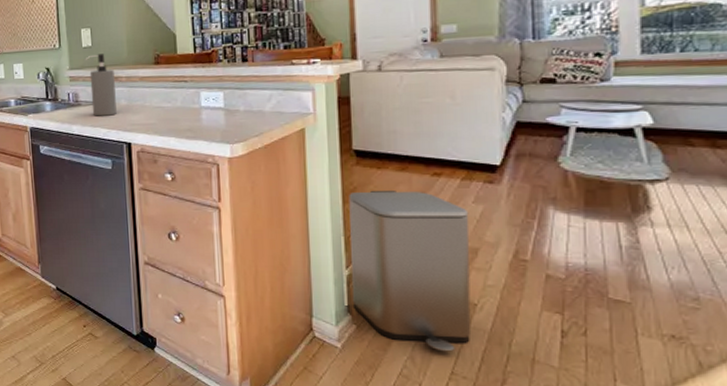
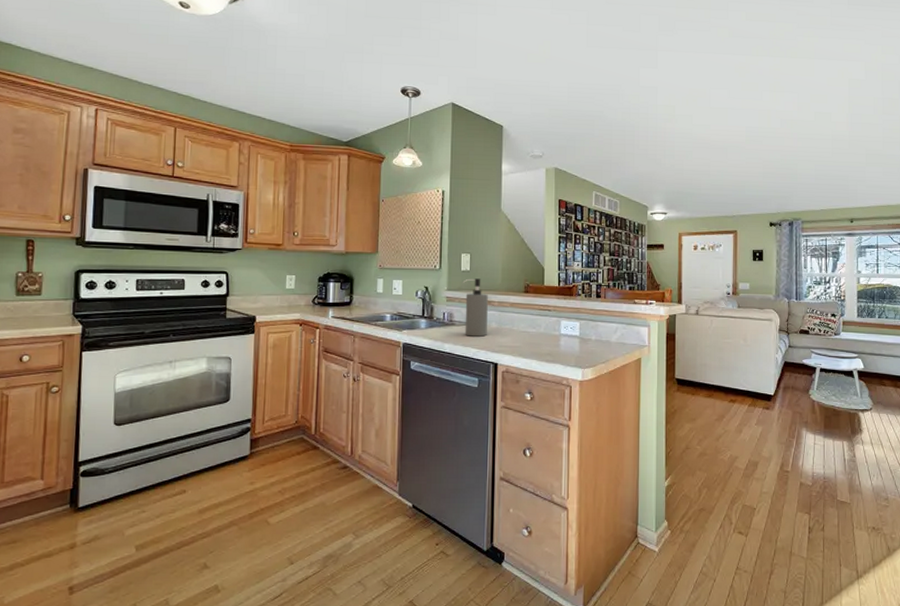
pedal bin: present [349,191,472,352] -> none [669,414,753,550]

